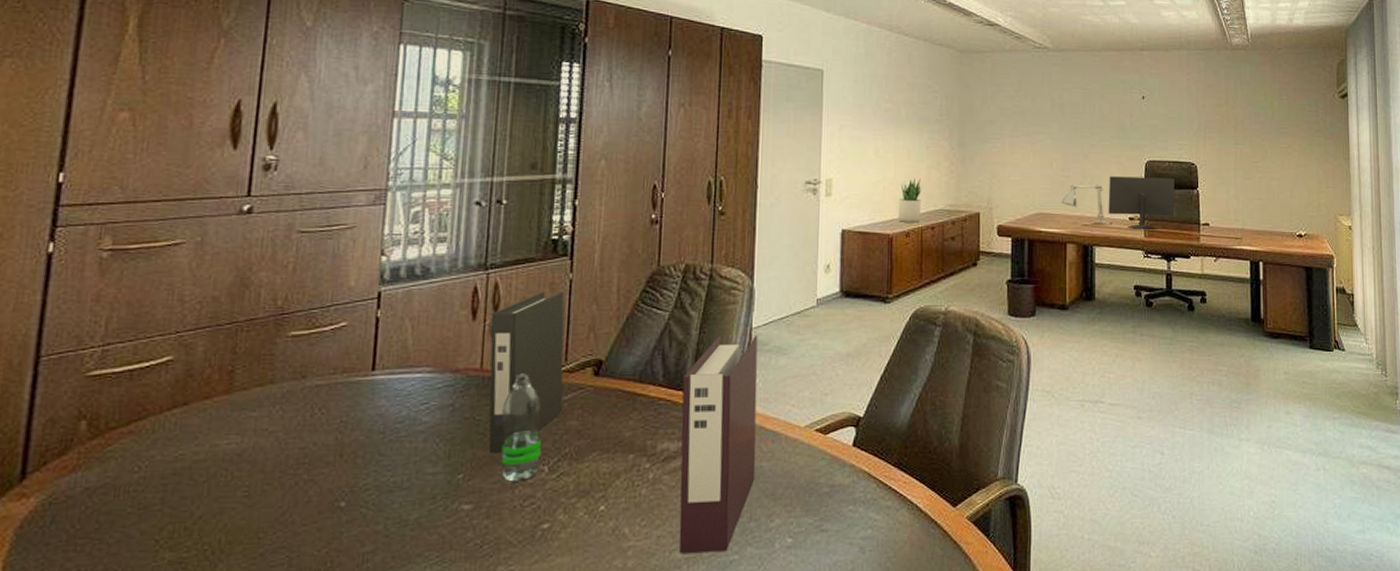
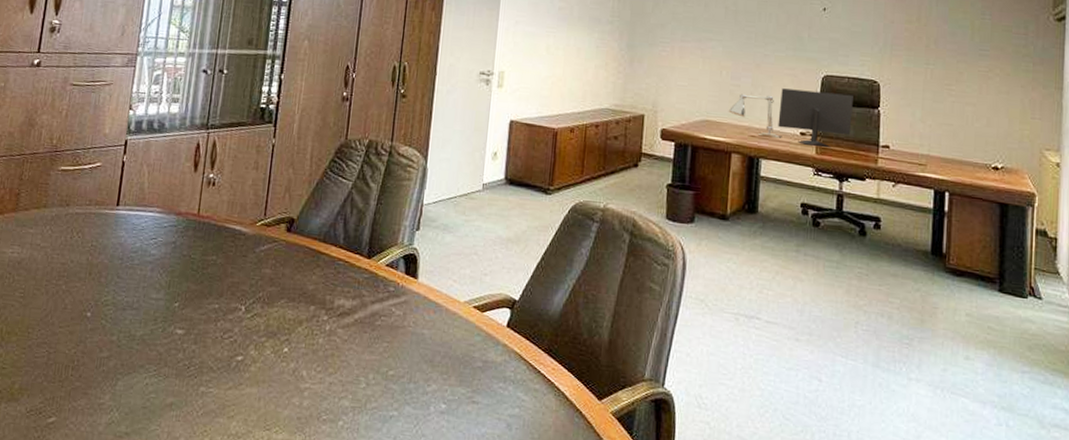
binder: present [489,291,565,453] -> none [200,152,268,289]
bottle: present [500,373,542,482] -> none [208,222,244,317]
binder: present [679,334,758,553] -> none [347,207,428,406]
planter: present [898,178,922,222] -> none [564,76,589,119]

